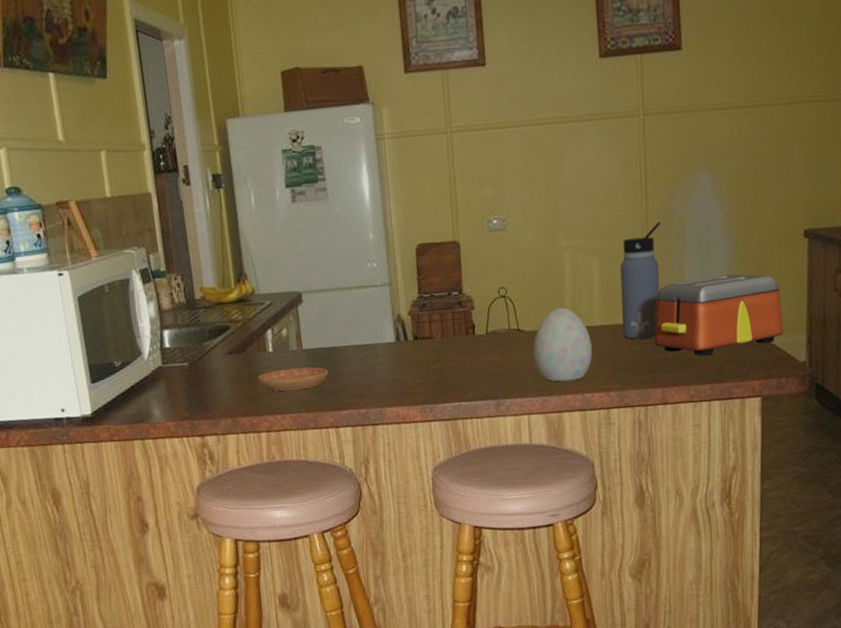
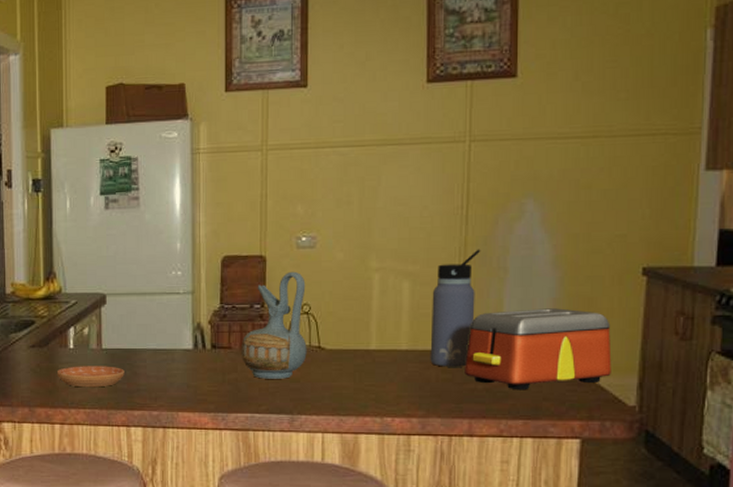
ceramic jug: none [442,255,507,367] -> present [240,271,307,379]
decorative egg: present [533,307,593,382] -> none [333,329,396,403]

